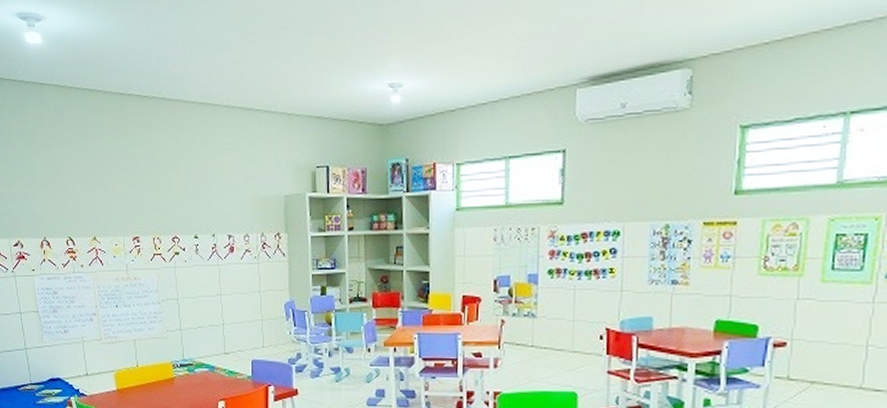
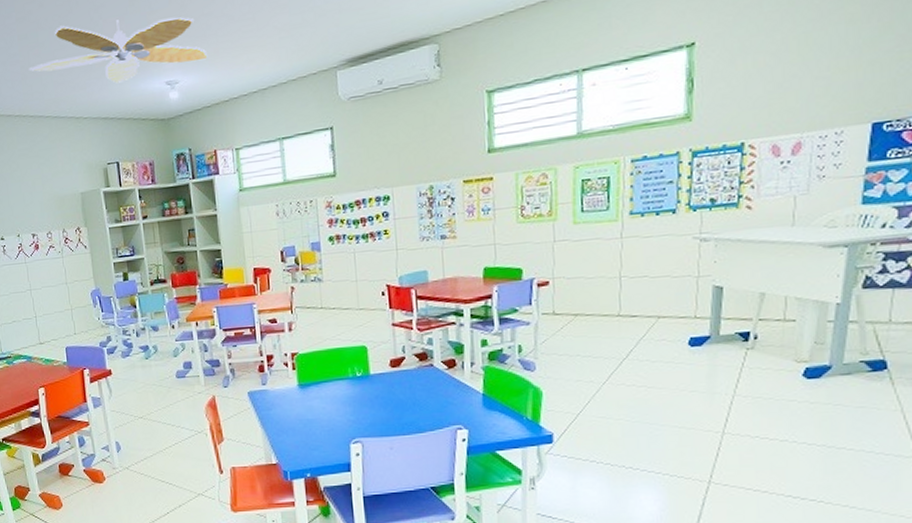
ceiling fan: none [242,11,436,81] -> present [28,17,207,83]

